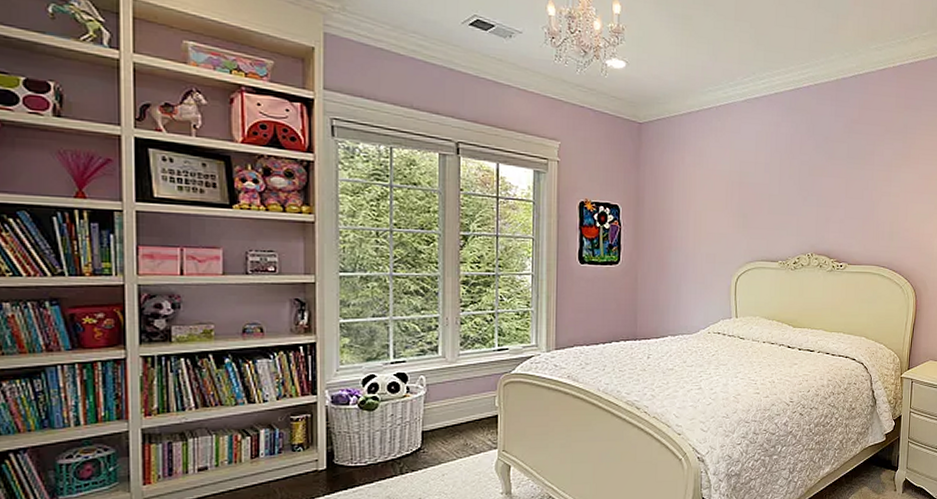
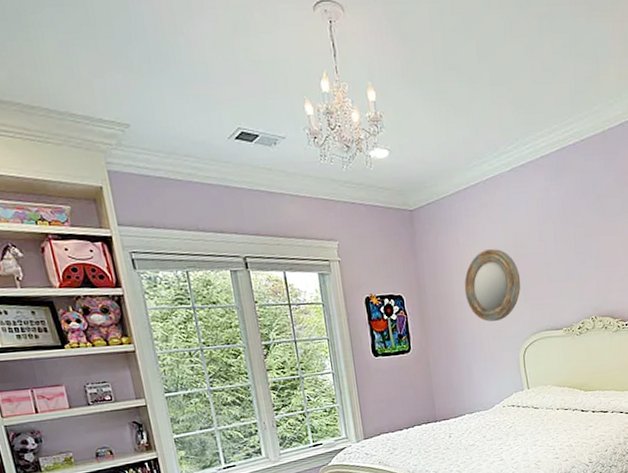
home mirror: none [683,173,742,244] -> present [464,249,521,322]

